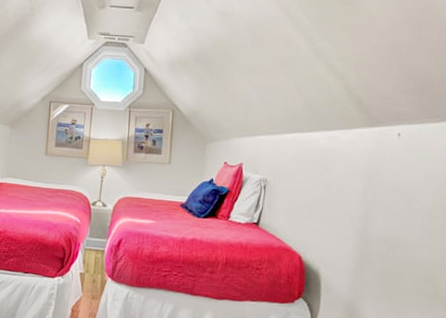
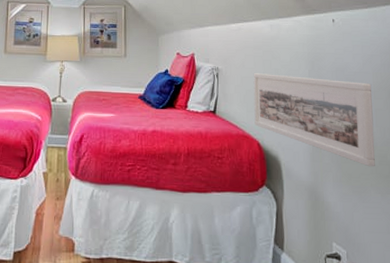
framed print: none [298,186,430,287] -> present [253,73,375,167]

